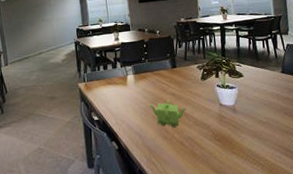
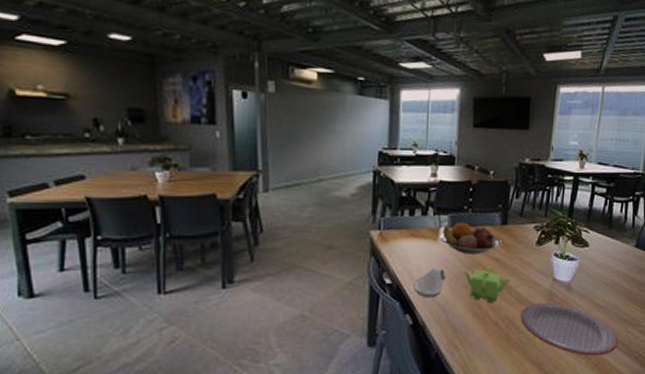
spoon rest: none [114,104,138,128] -> present [414,267,446,298]
fruit bowl: none [127,69,174,93] -> present [438,222,501,255]
plate: none [199,123,286,164] -> present [520,303,619,356]

